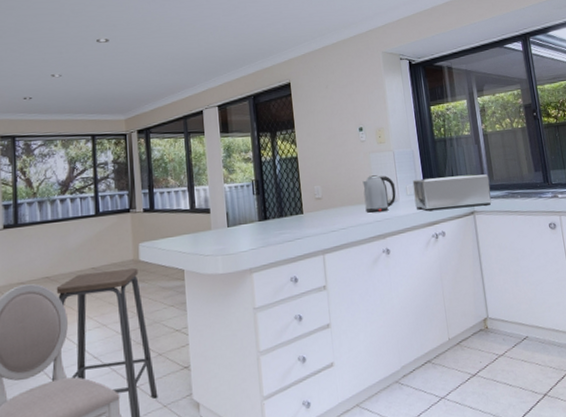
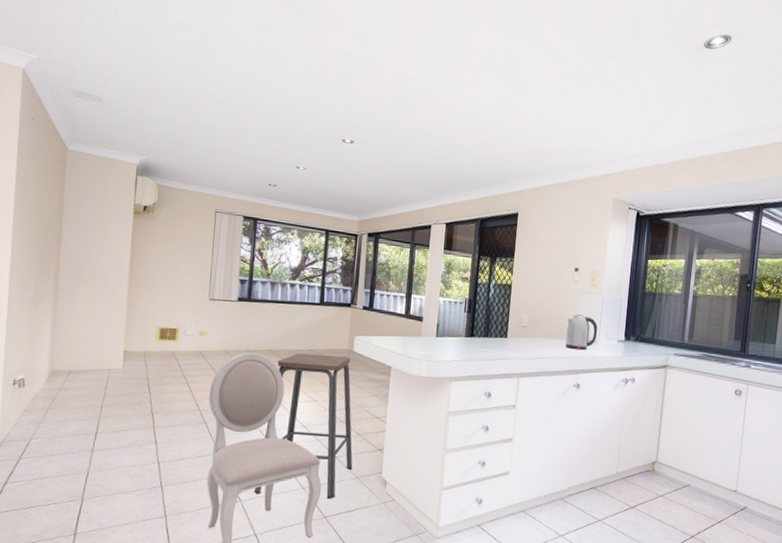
toaster: present [412,174,492,212] -> none [613,326,689,364]

